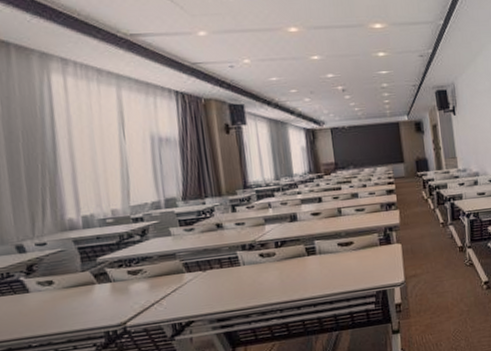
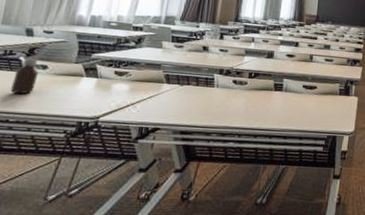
bottle: none [20,275,47,317] -> present [11,57,39,94]

